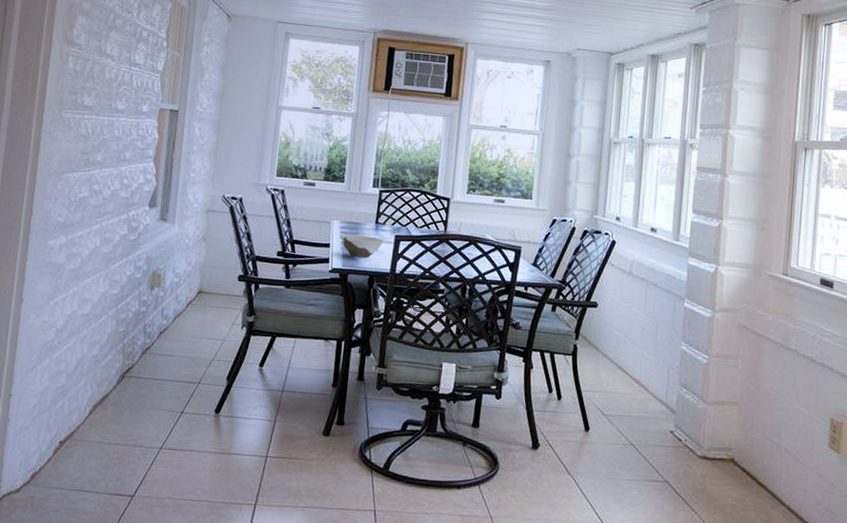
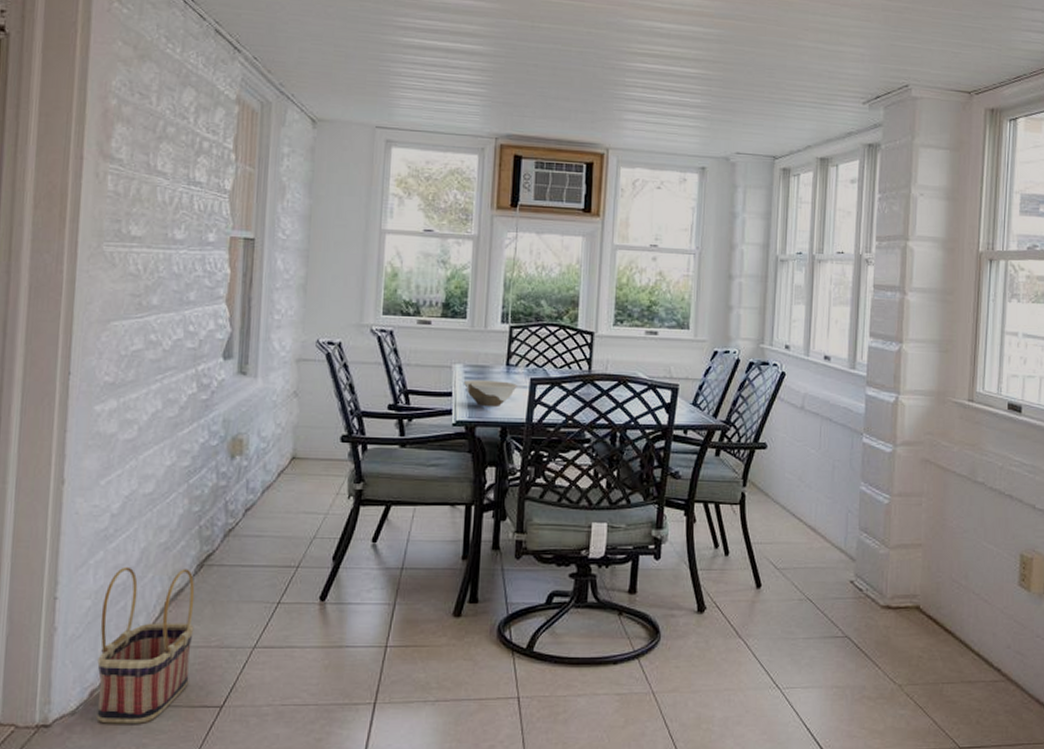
basket: none [35,373,117,505] -> present [96,566,195,724]

